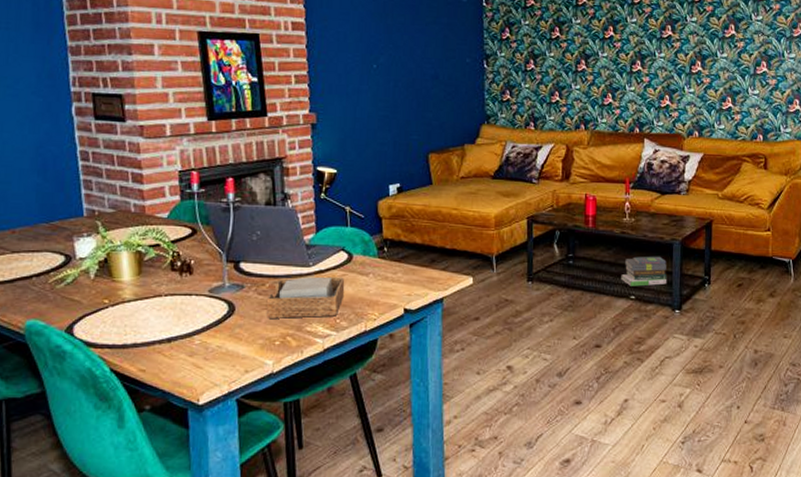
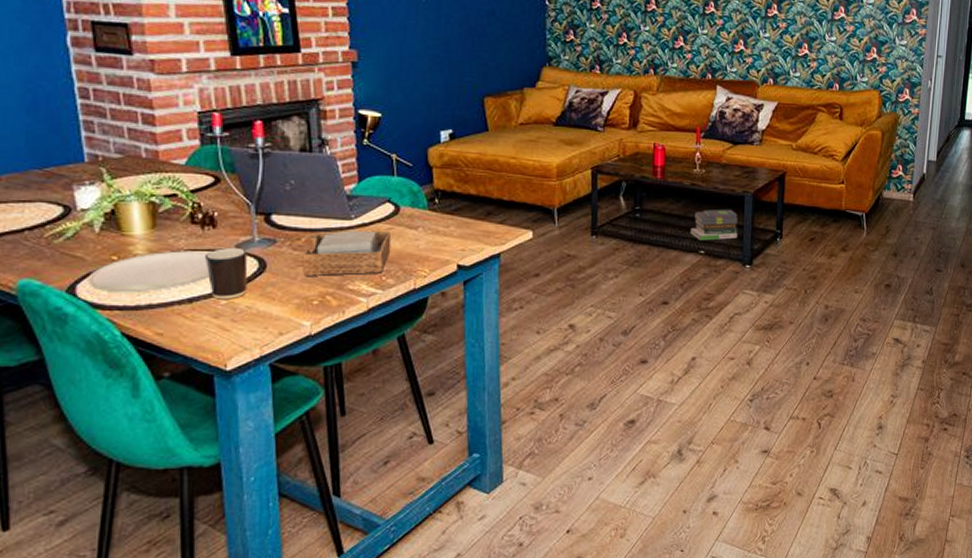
plate: none [83,295,186,333] -> present [88,251,210,293]
mug: none [181,292,219,340] -> present [204,247,248,300]

